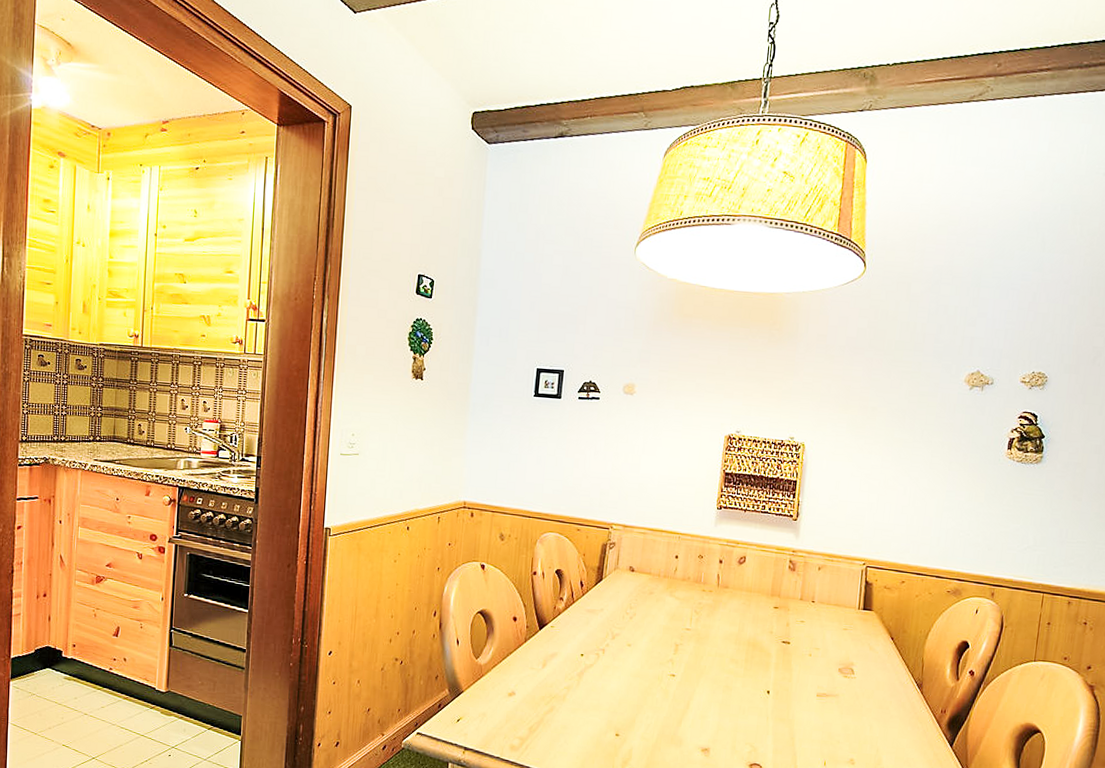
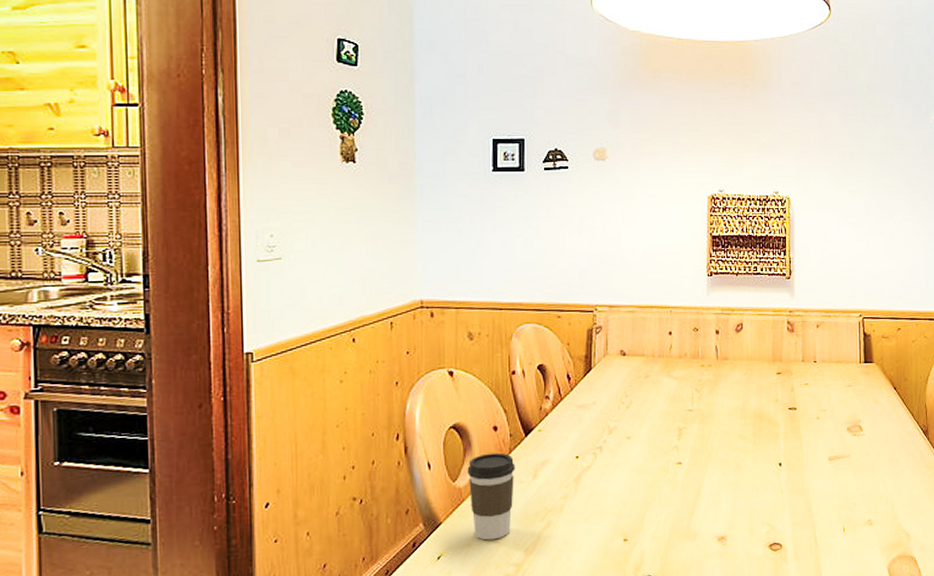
coffee cup: none [488,639,529,714] -> present [467,452,515,540]

